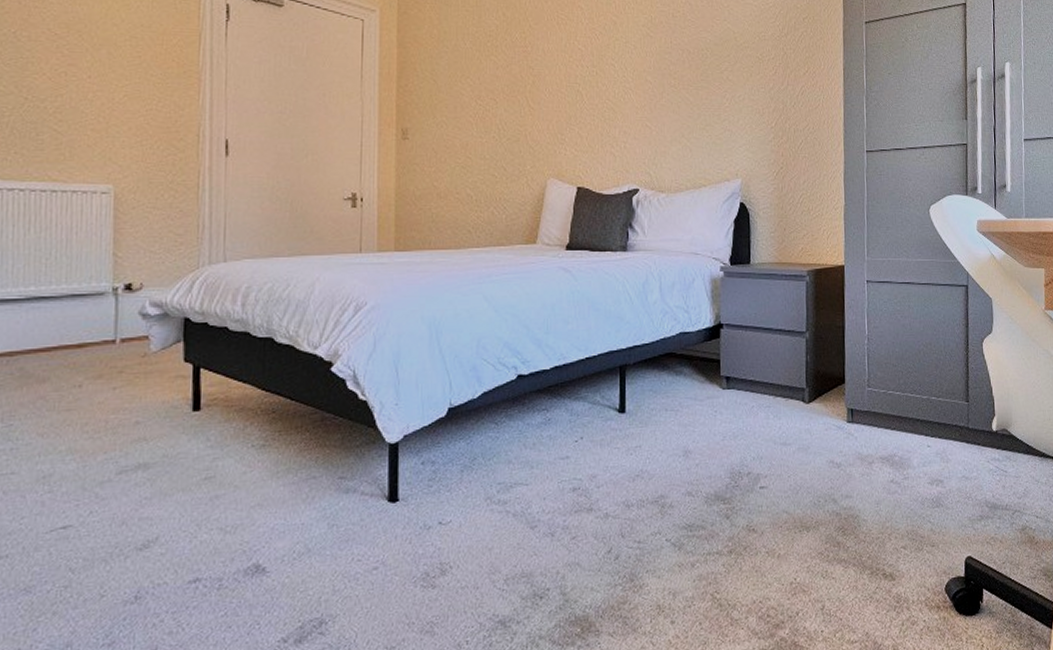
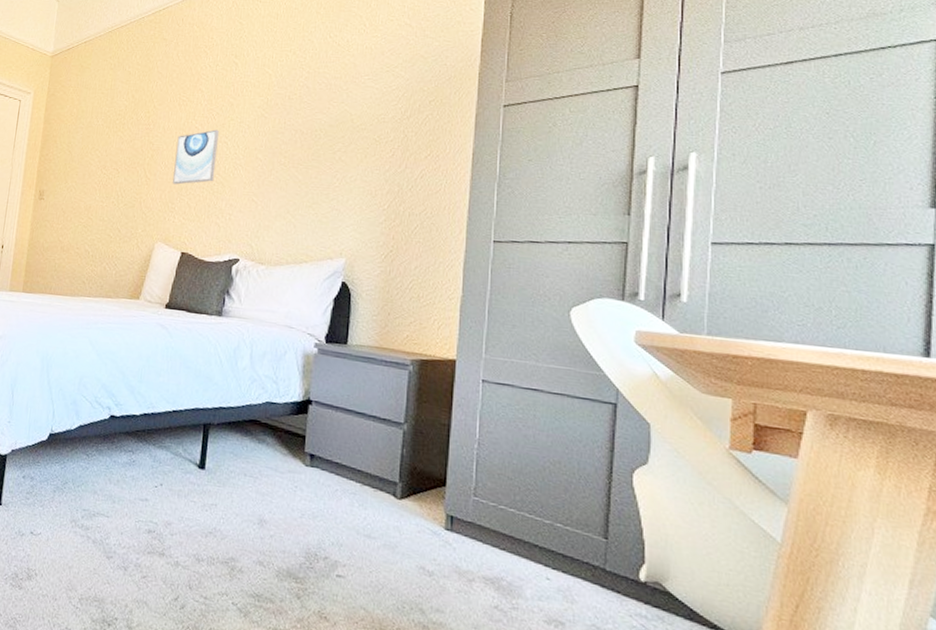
wall art: none [560,51,604,113] -> present [173,129,219,185]

